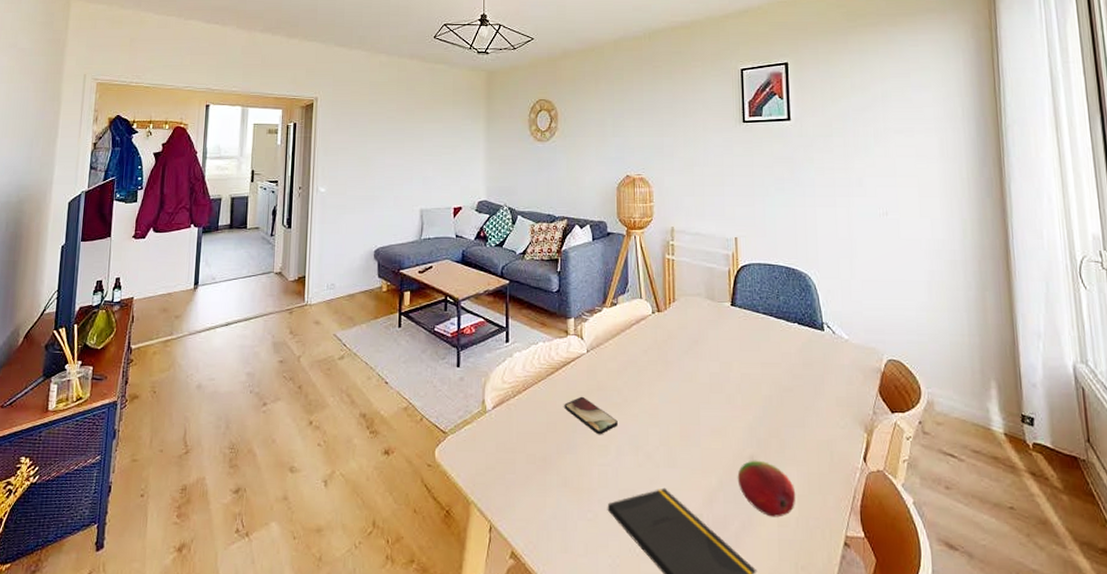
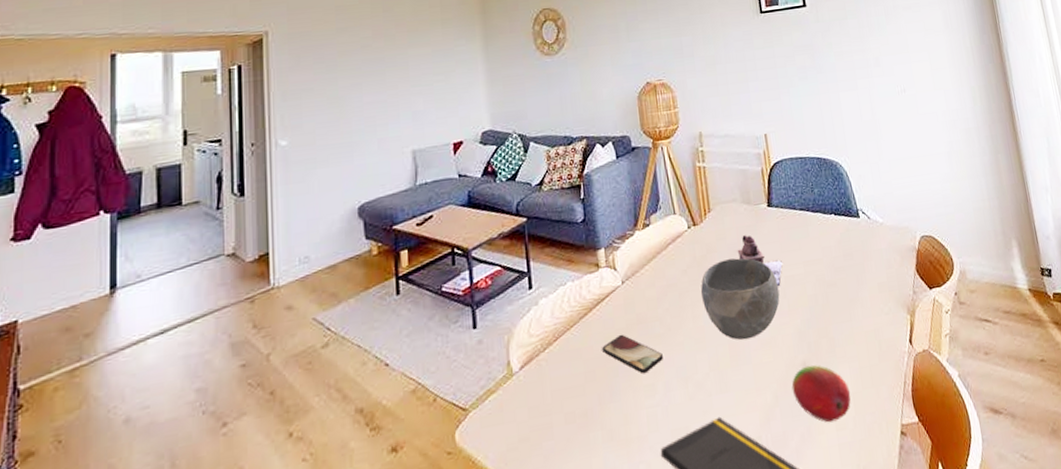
bowl: none [659,348,734,424] -> present [701,258,780,340]
teapot: none [697,328,740,382] -> present [737,235,783,287]

